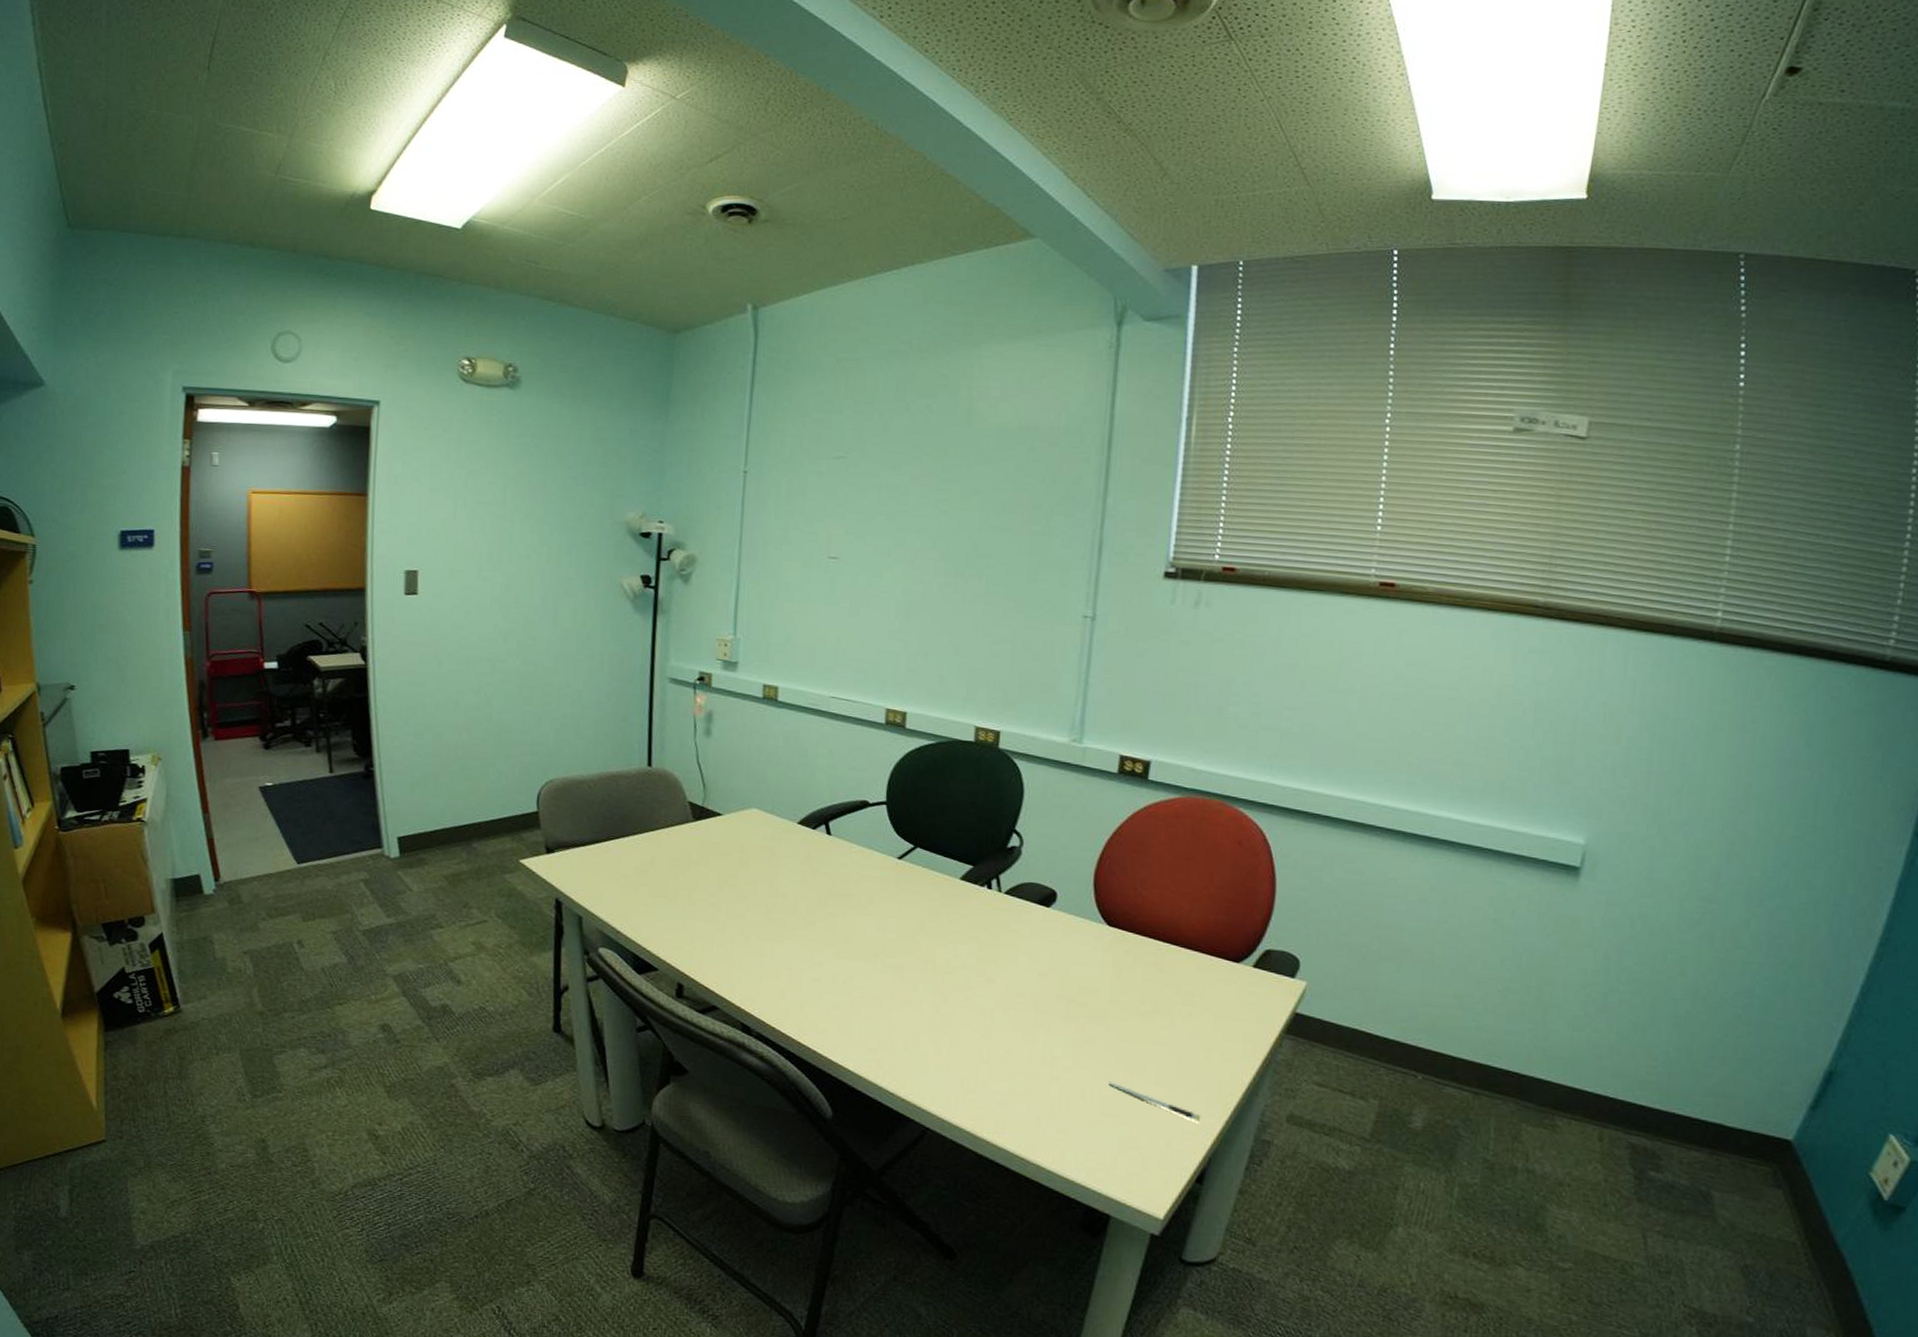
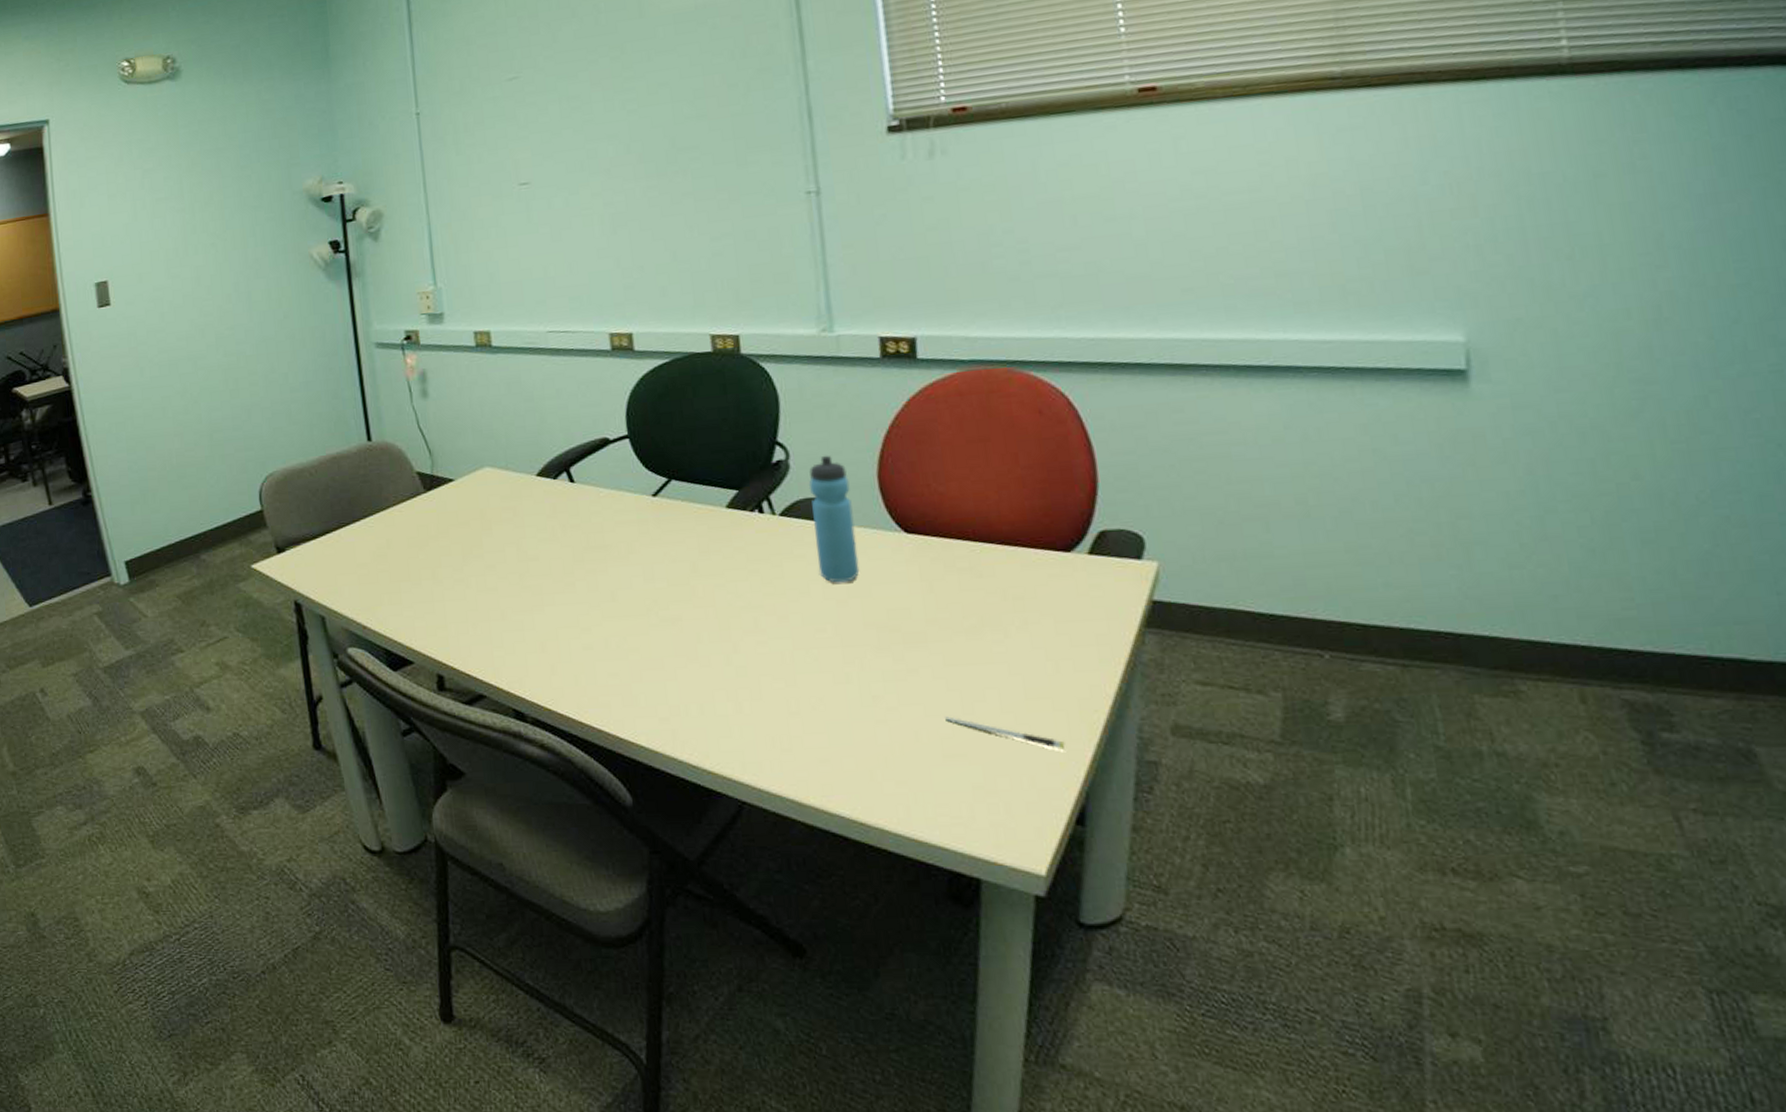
water bottle: none [1028,848,1070,959] -> present [808,455,860,583]

